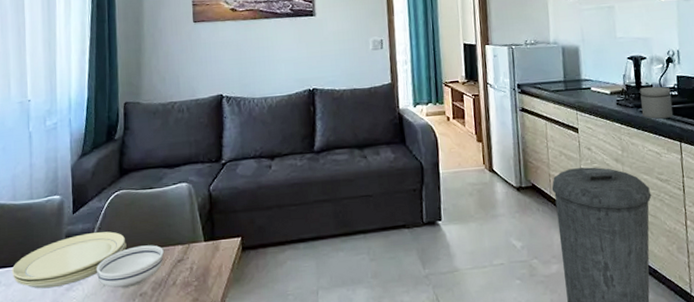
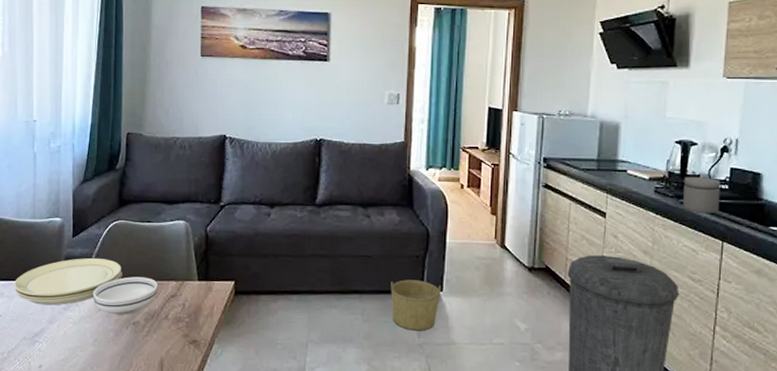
basket: none [392,212,440,263] -> present [391,280,441,331]

